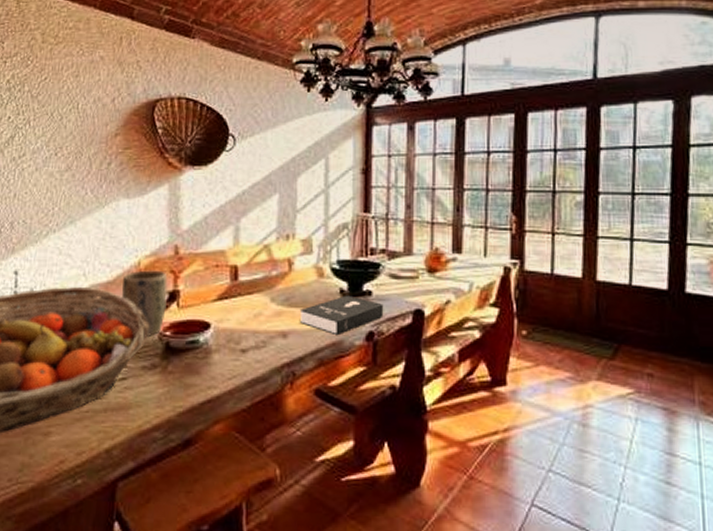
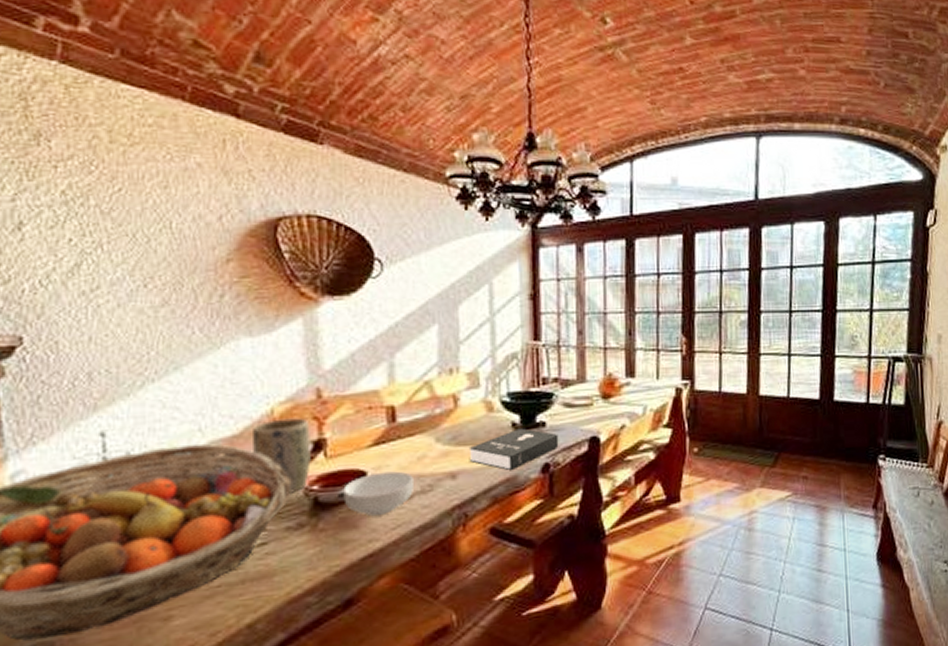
cereal bowl: none [190,325,251,364] -> present [343,471,415,516]

